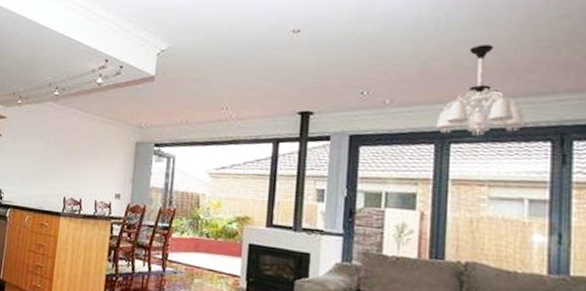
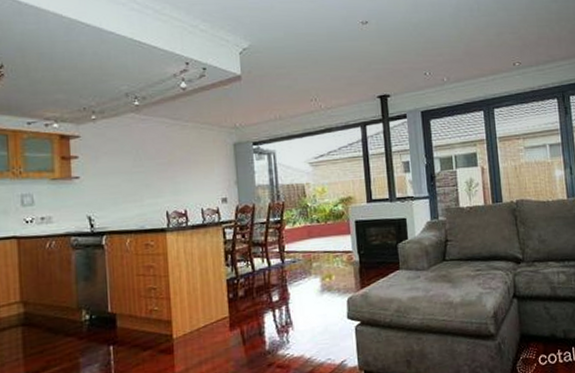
chandelier: present [435,44,526,136] -> none [482,26,540,102]

